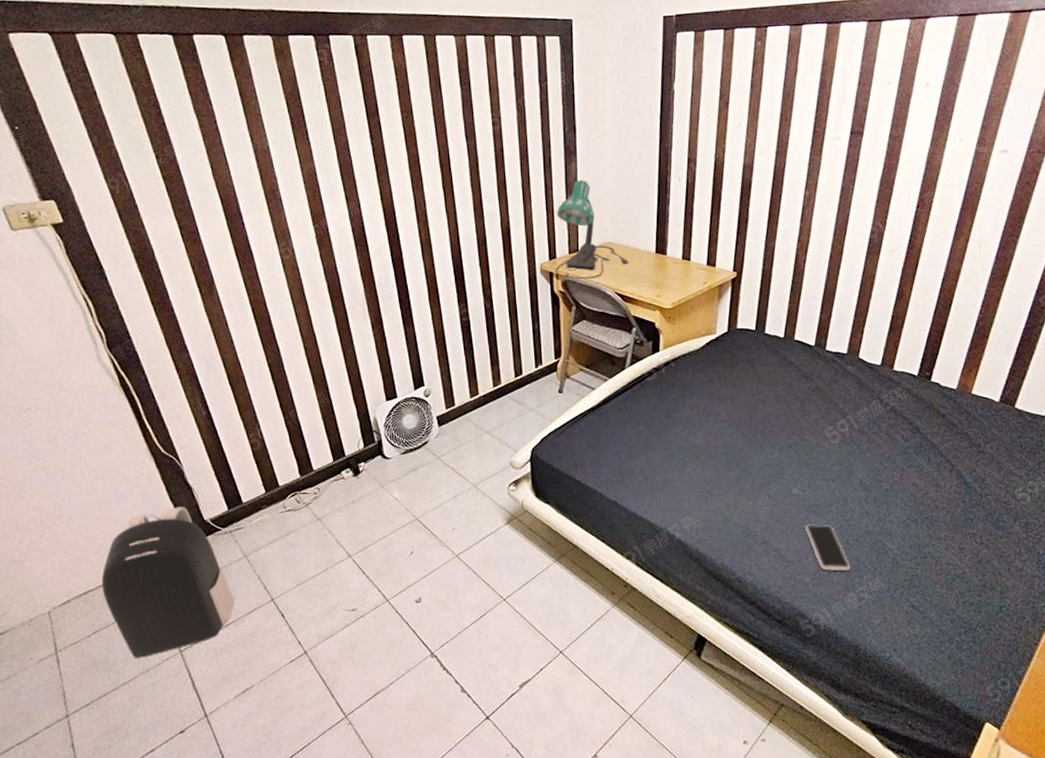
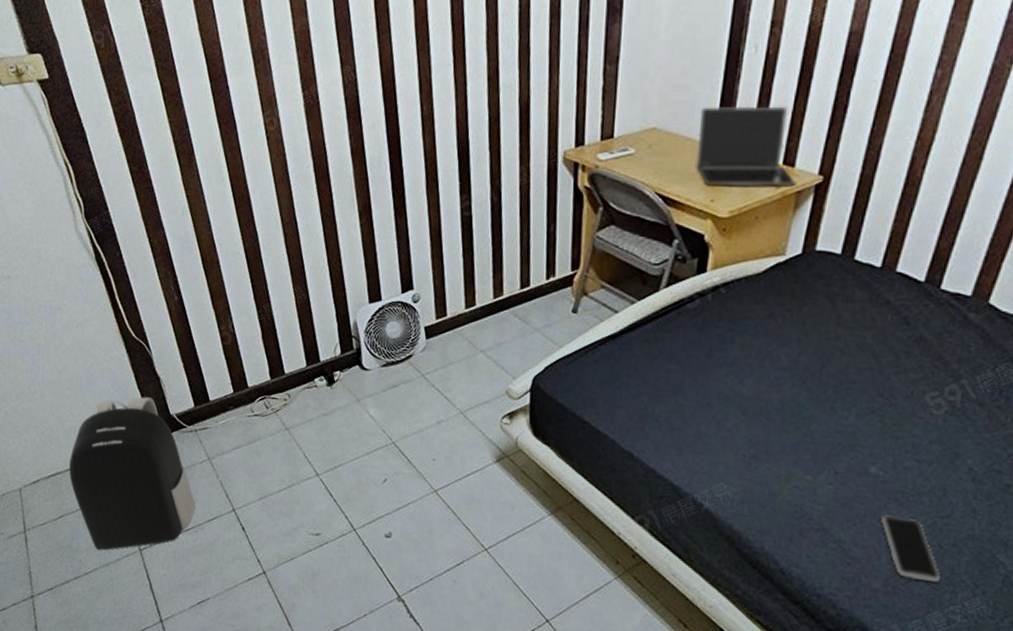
desk lamp: present [555,179,629,279] -> none [581,46,677,173]
laptop: none [642,222,717,285] -> present [696,106,795,187]

